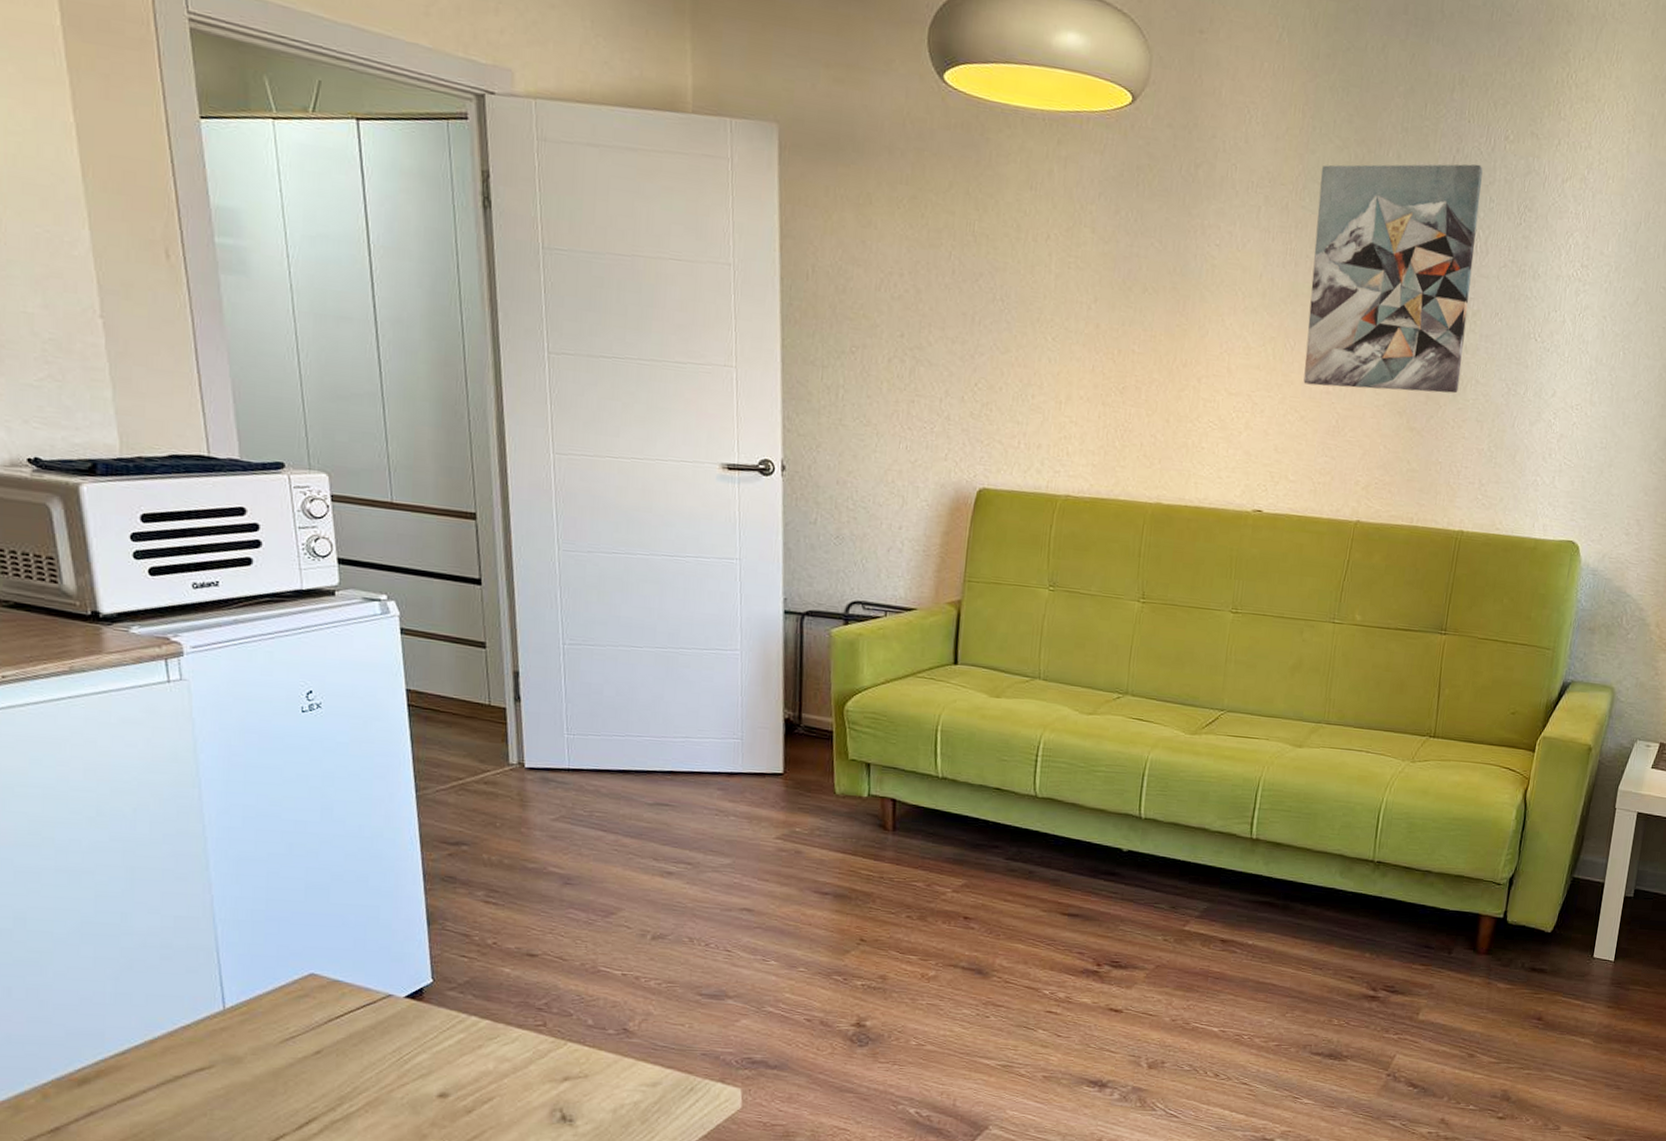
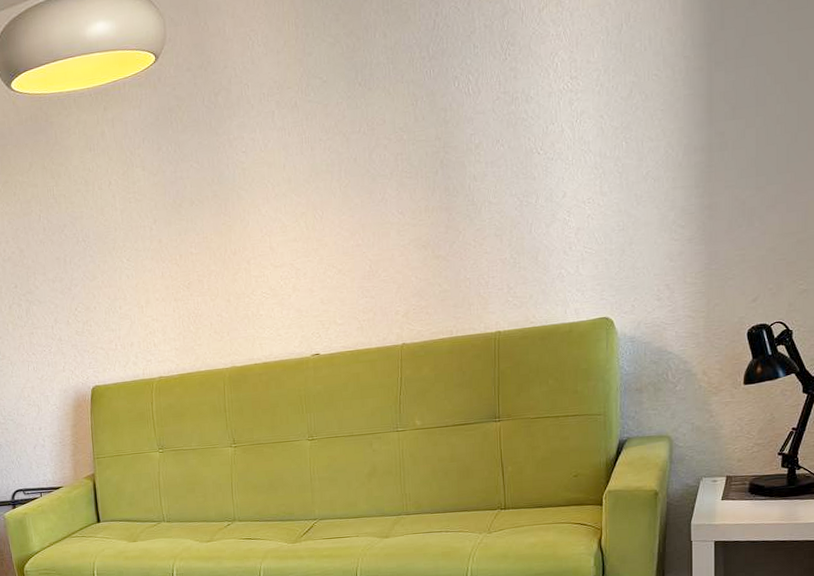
wall art: present [1303,164,1483,394] -> none [319,20,474,243]

